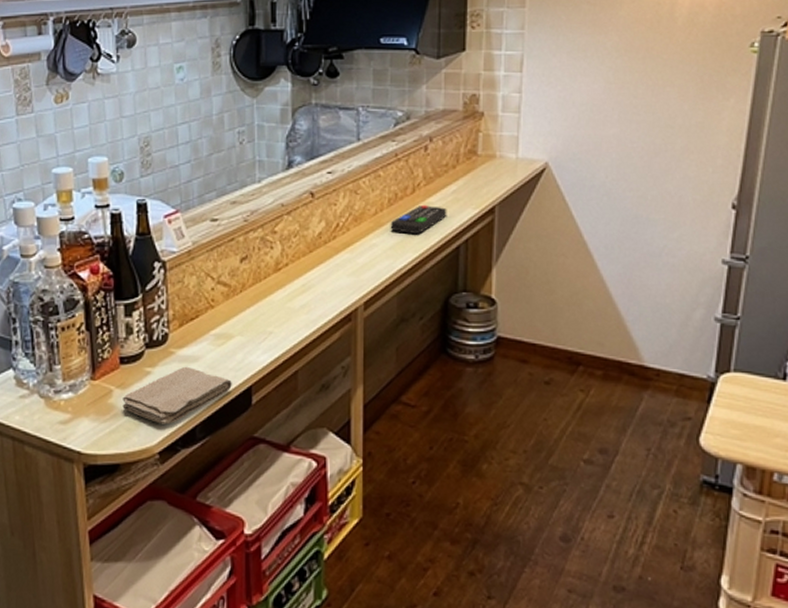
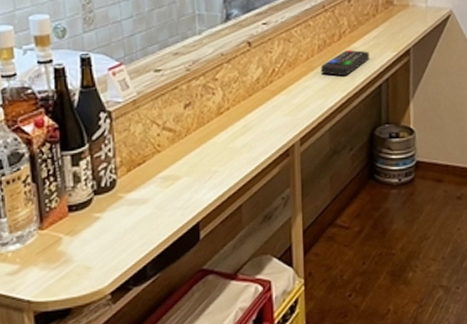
washcloth: present [122,366,232,425] -> none [72,209,180,266]

